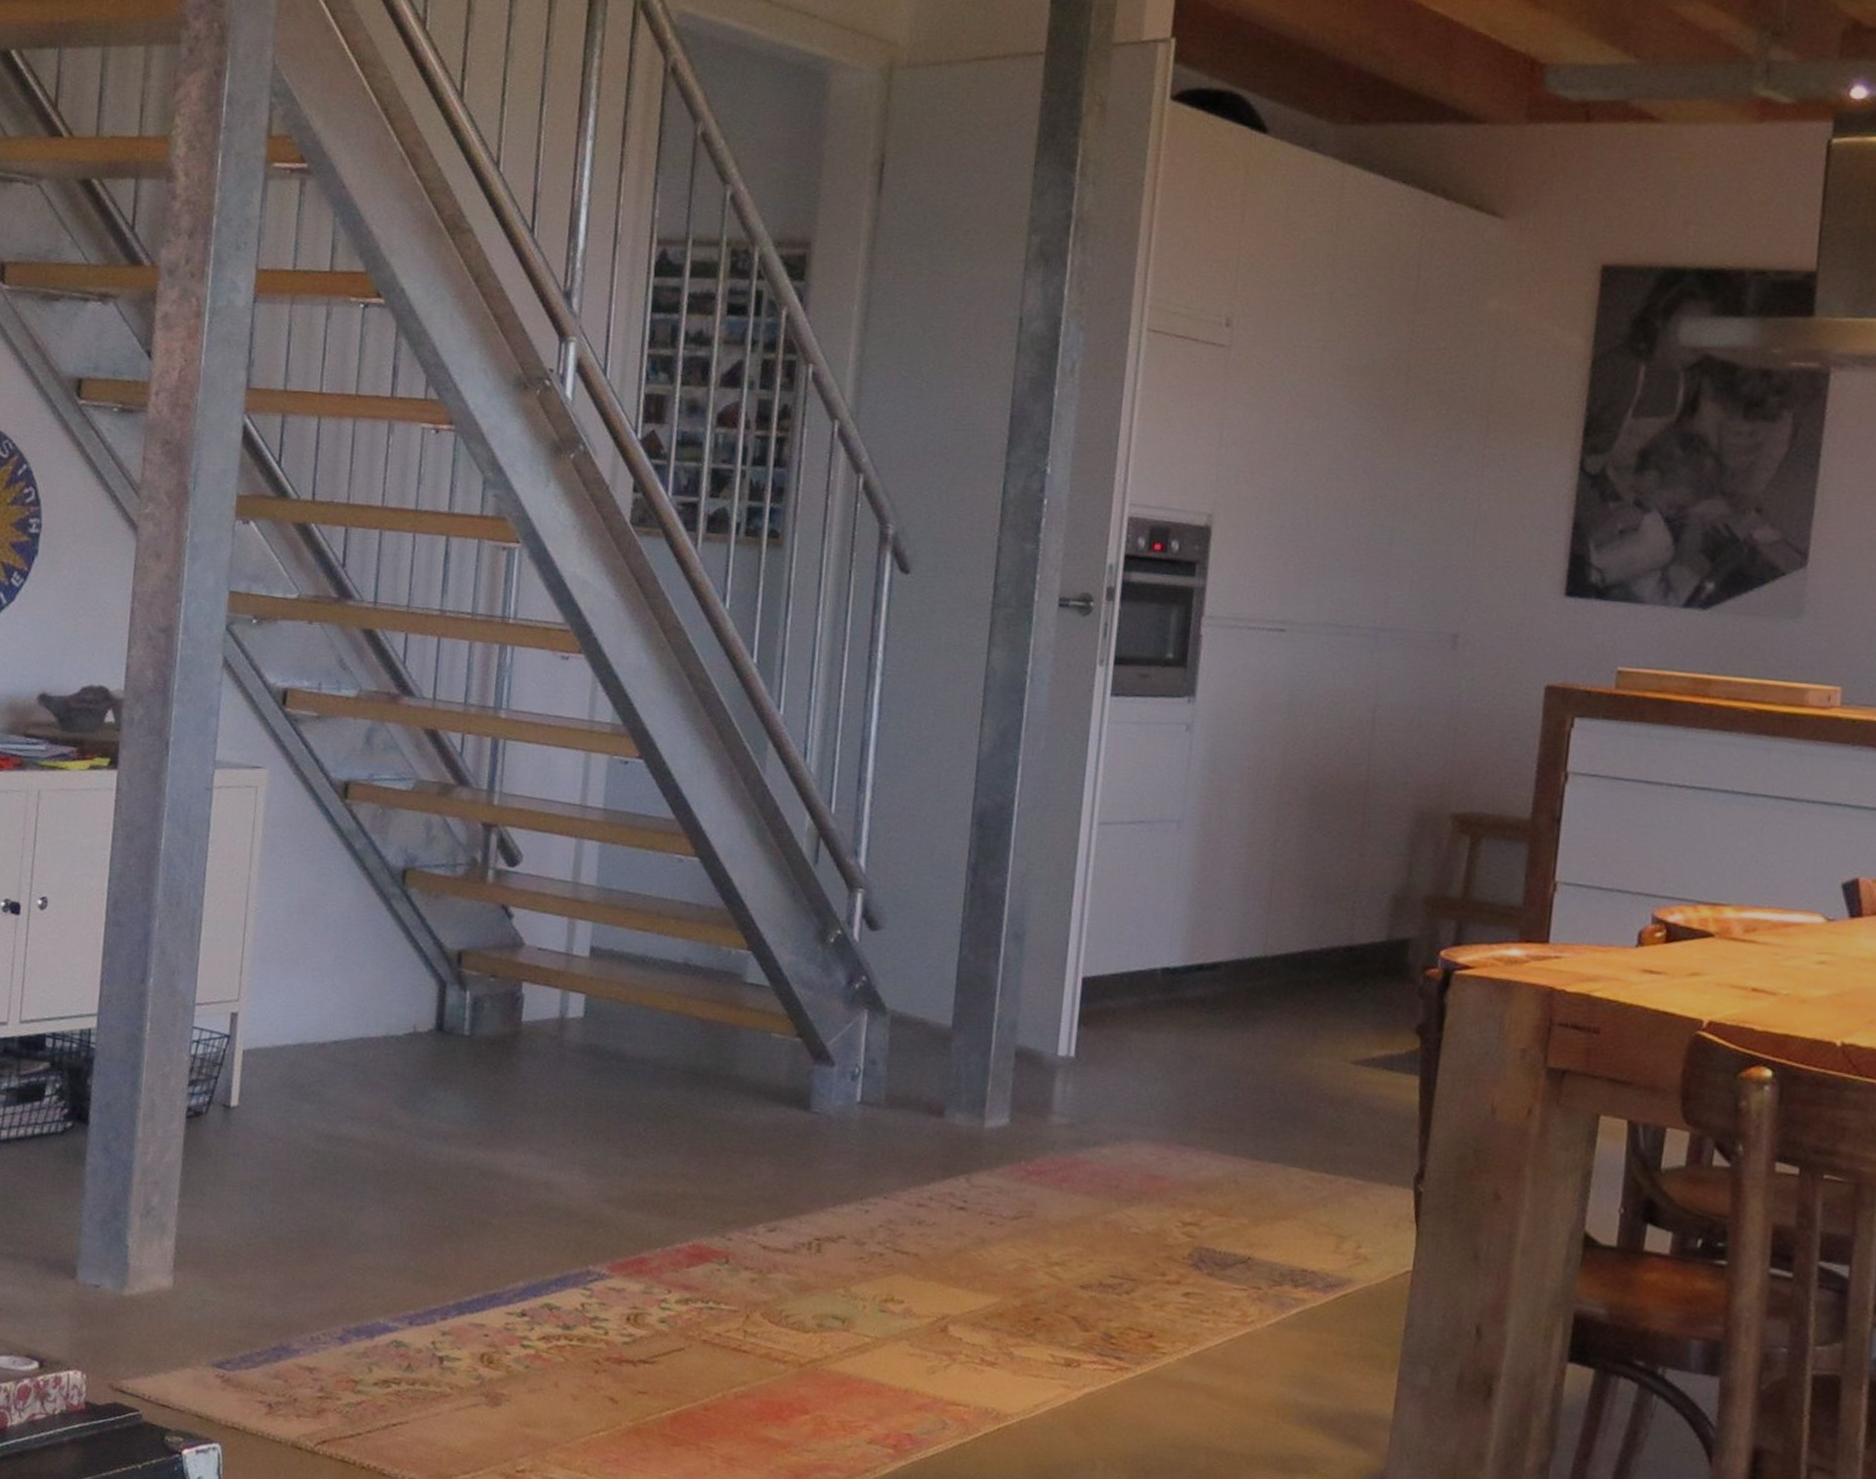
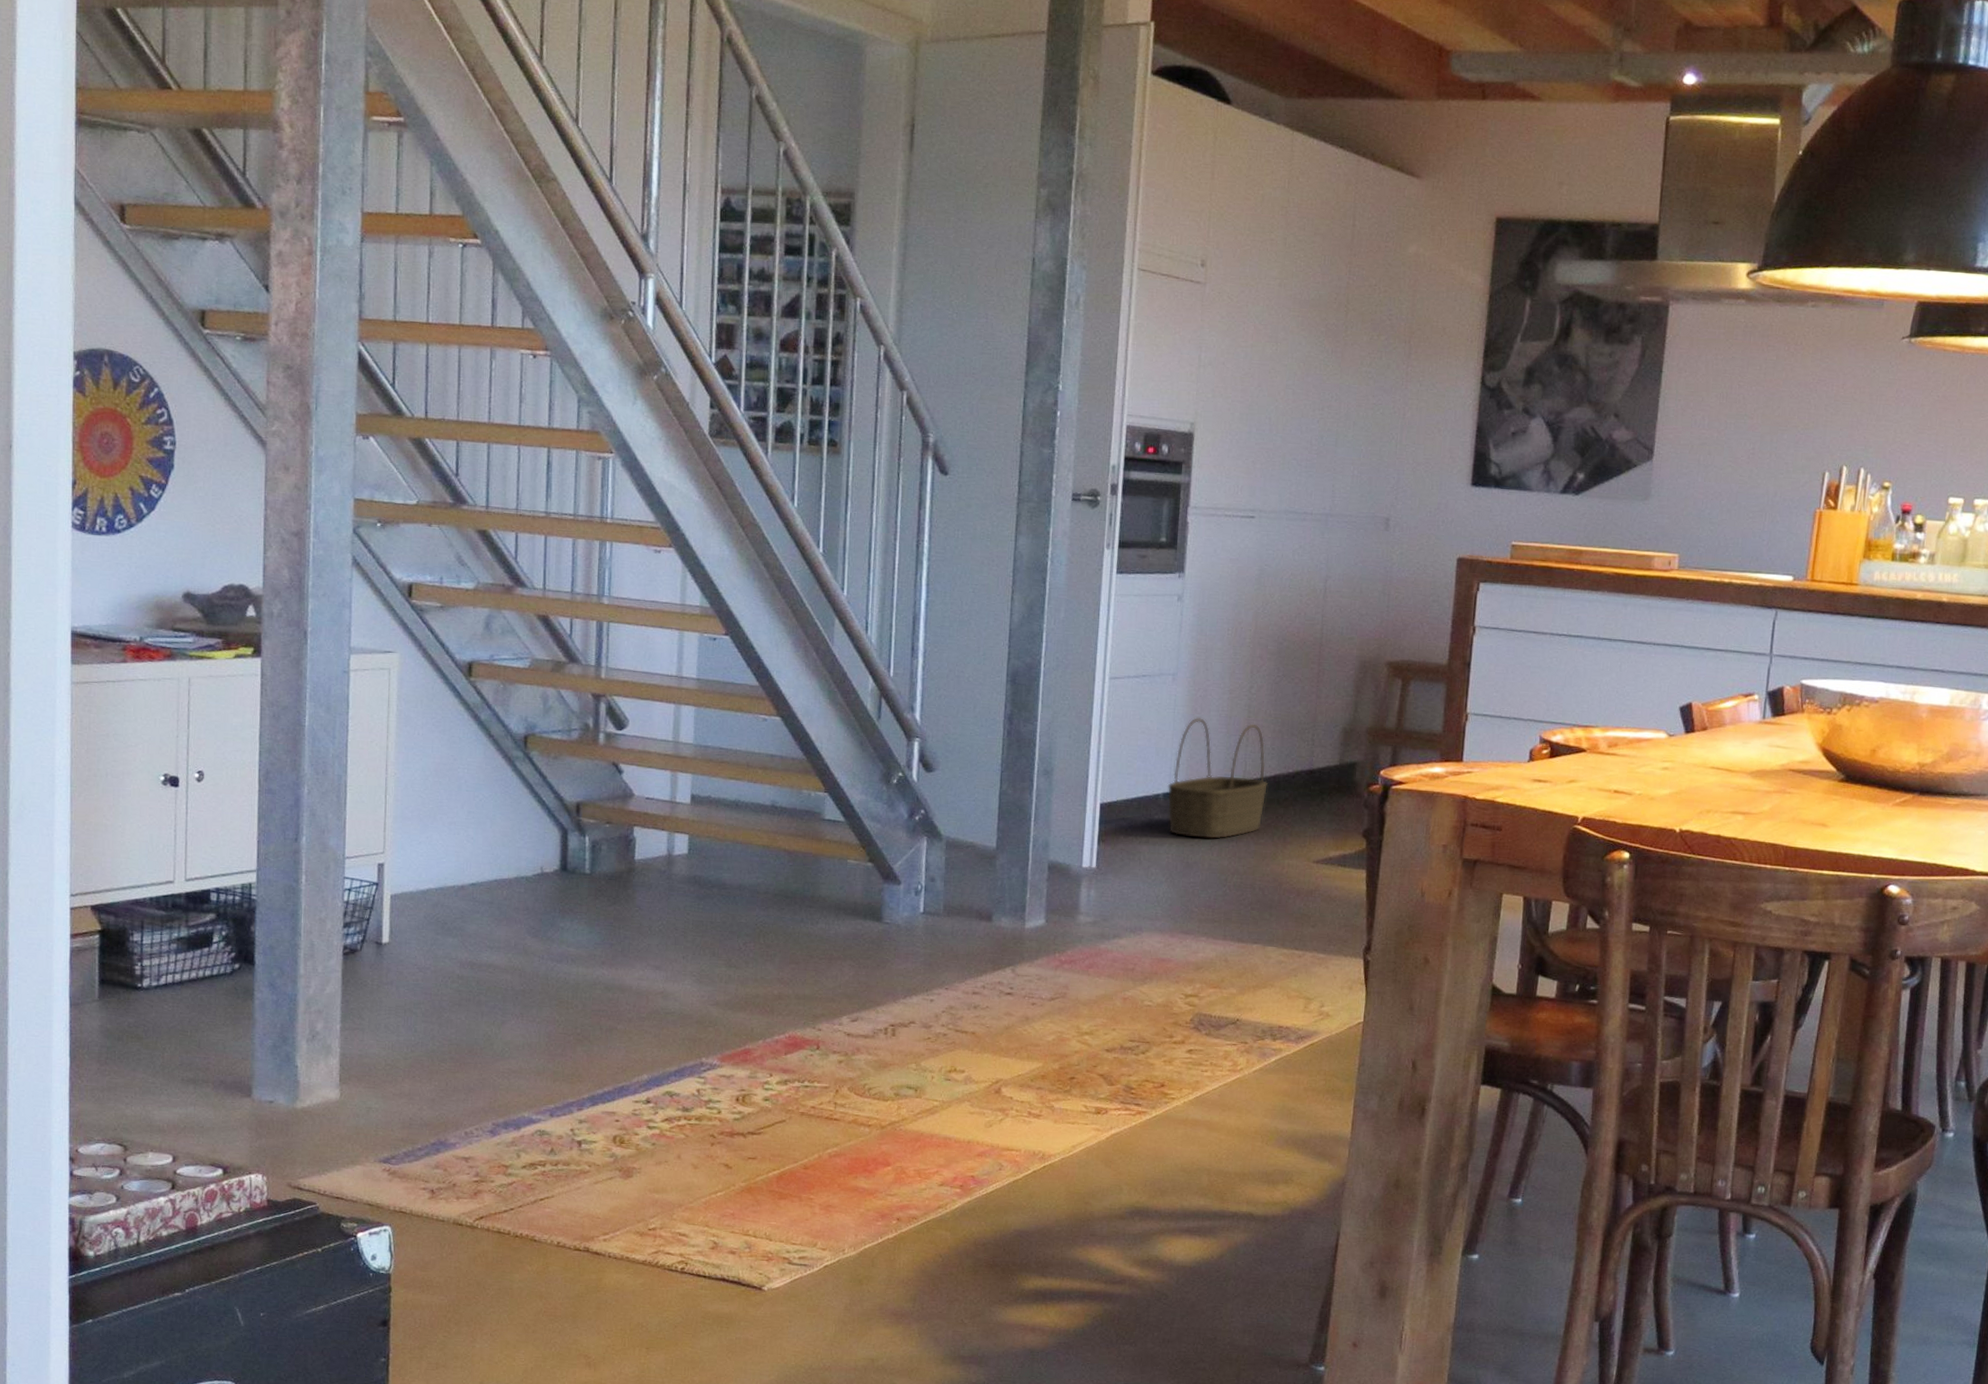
basket: none [1166,874,1294,1028] -> present [1167,717,1268,839]

